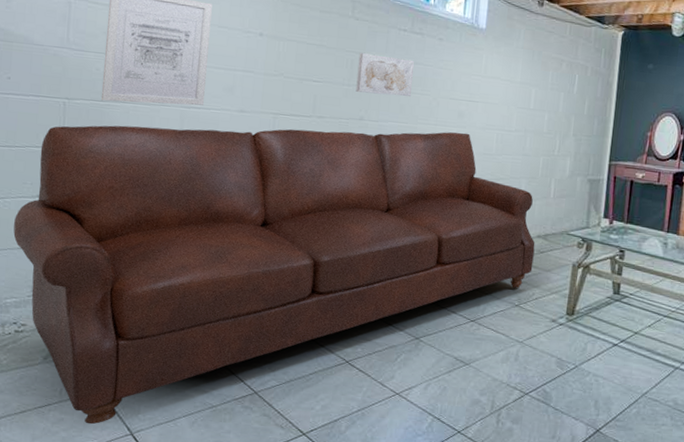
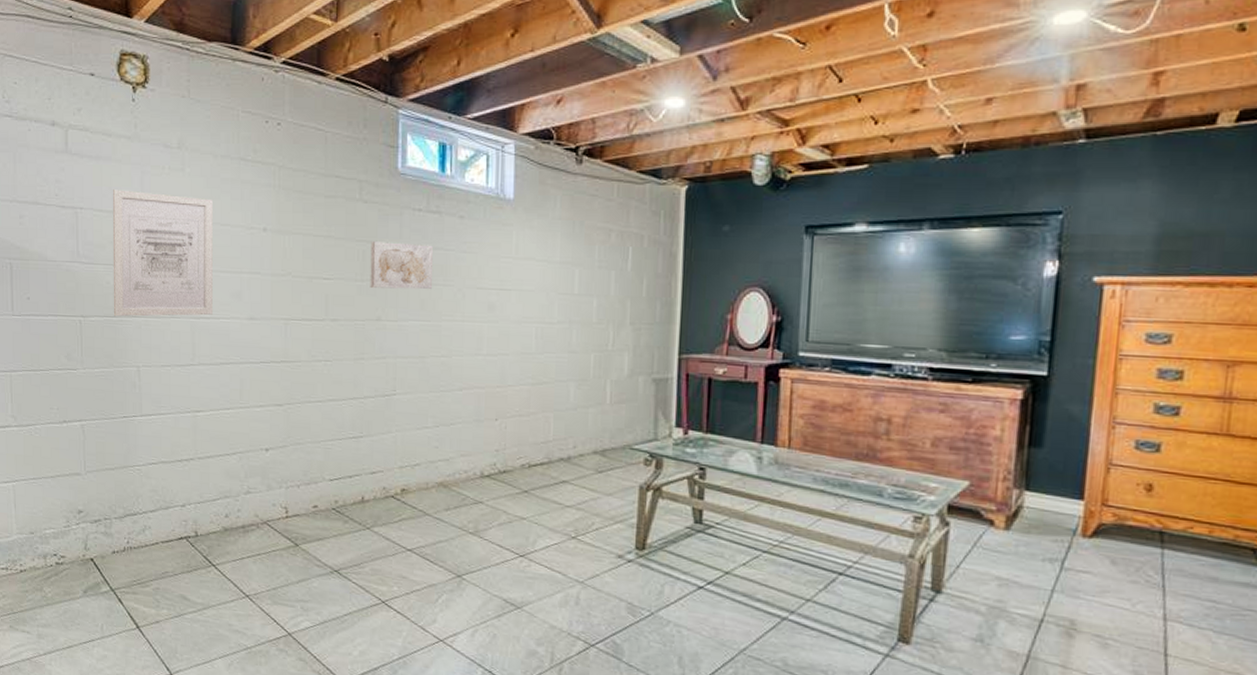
sofa: present [13,125,535,425] -> none [46,328,591,663]

